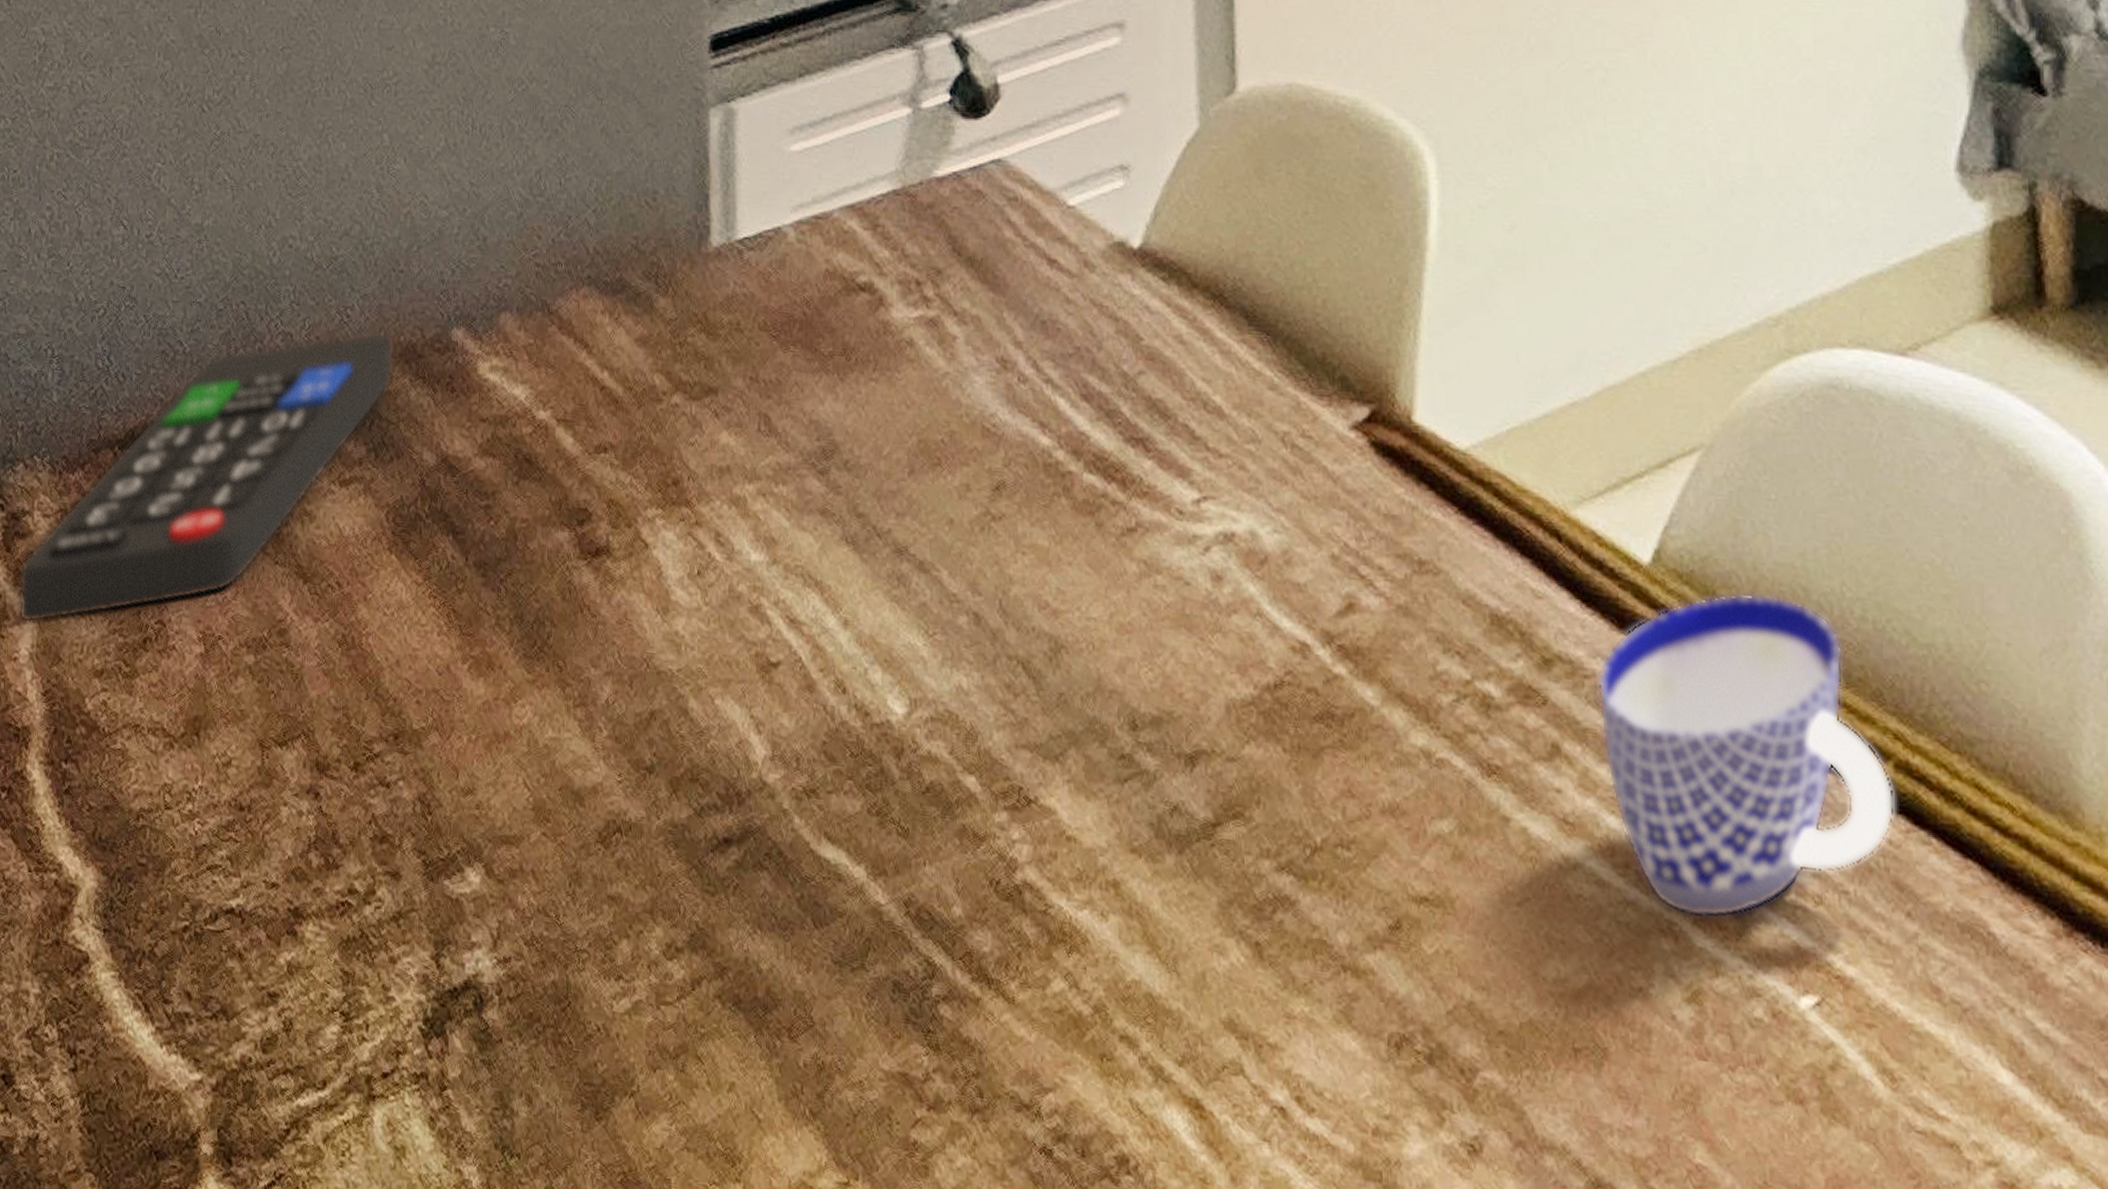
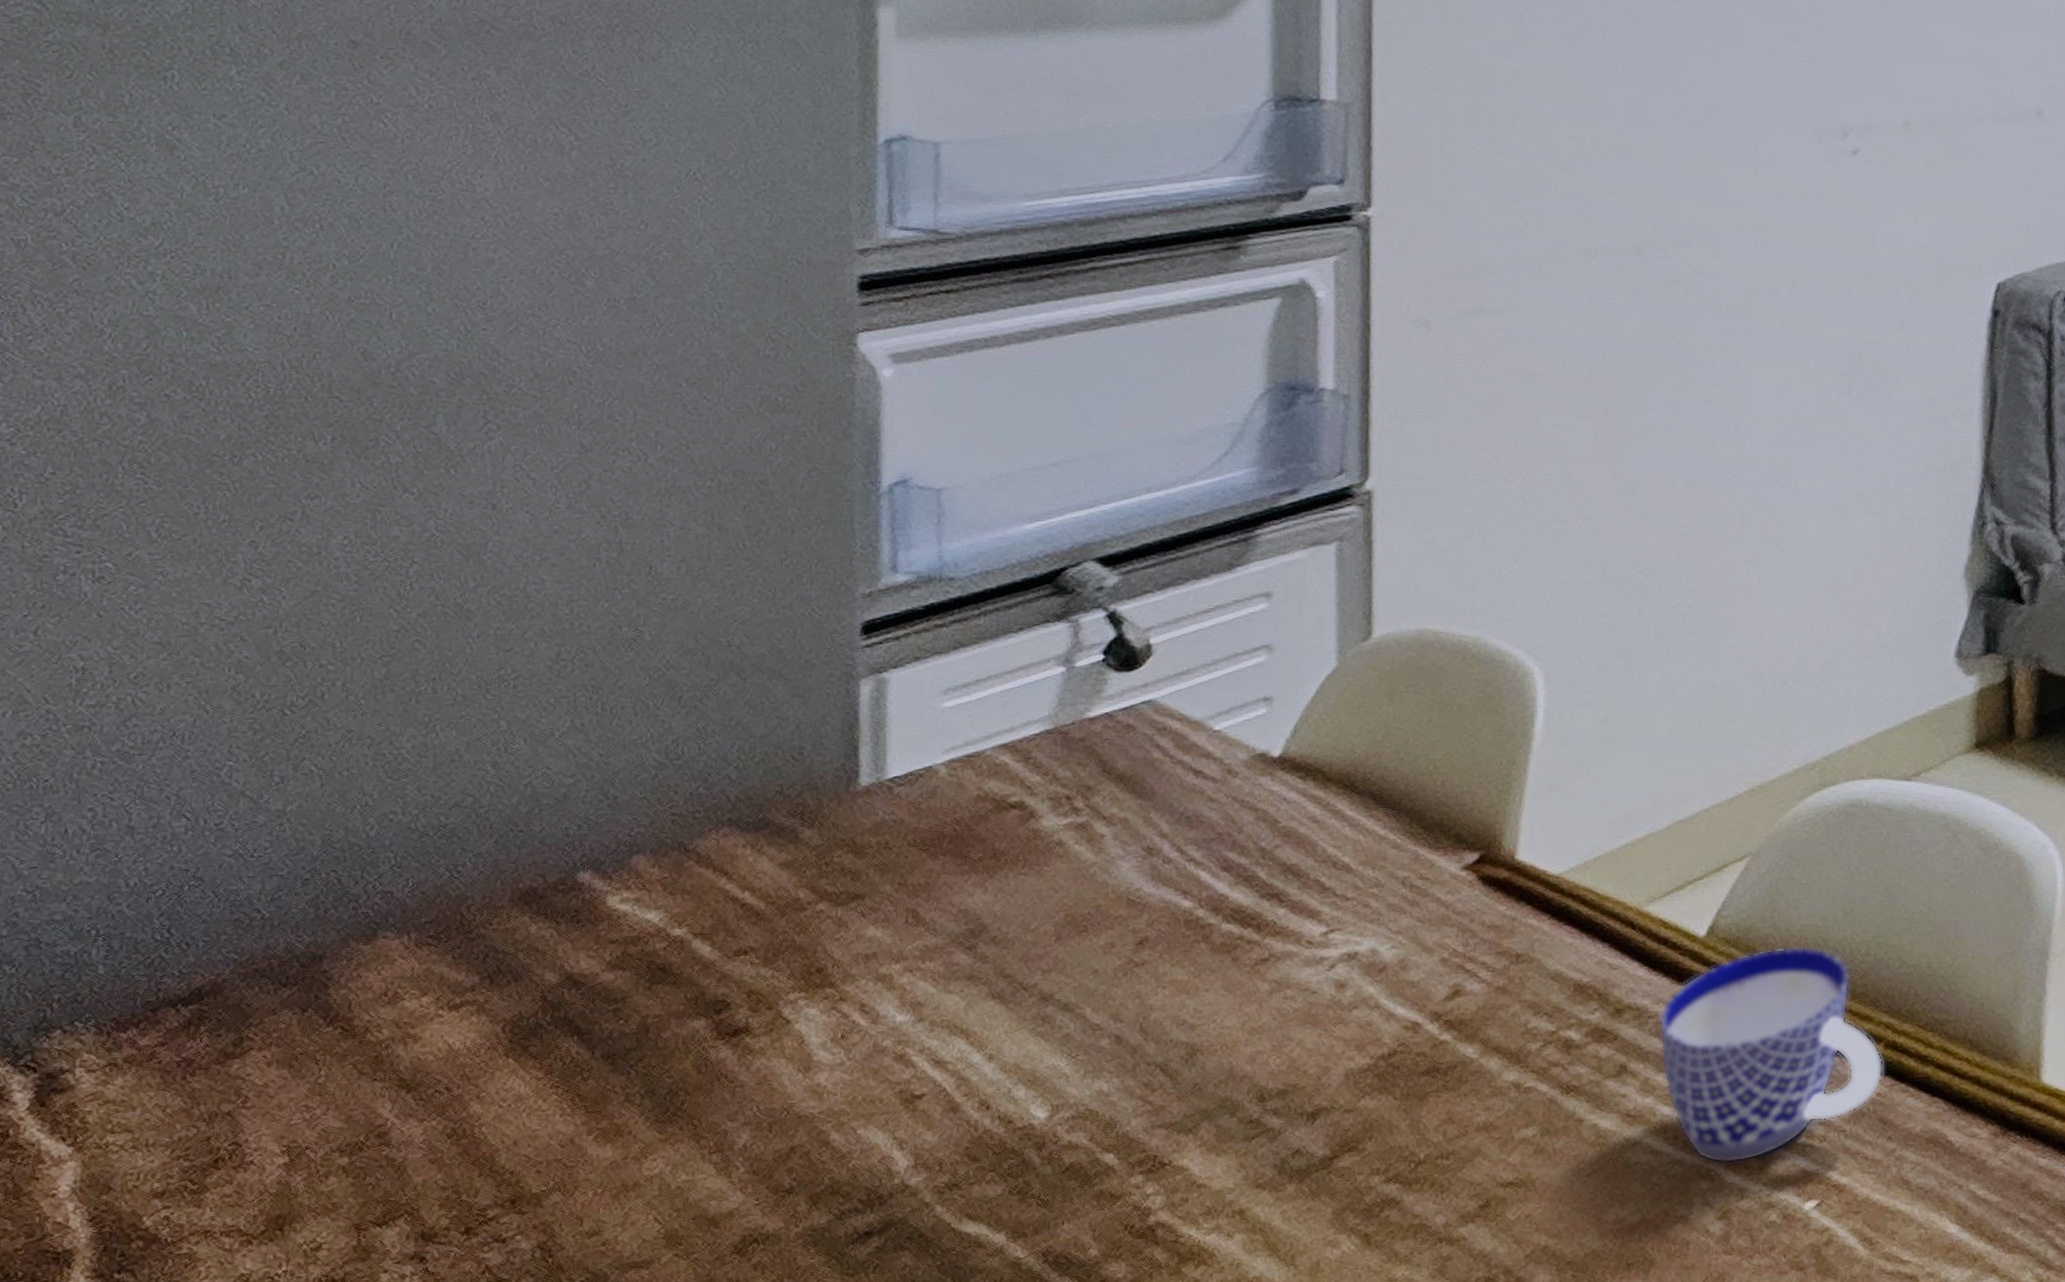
remote control: present [18,332,393,624] -> none [56,881,511,1164]

